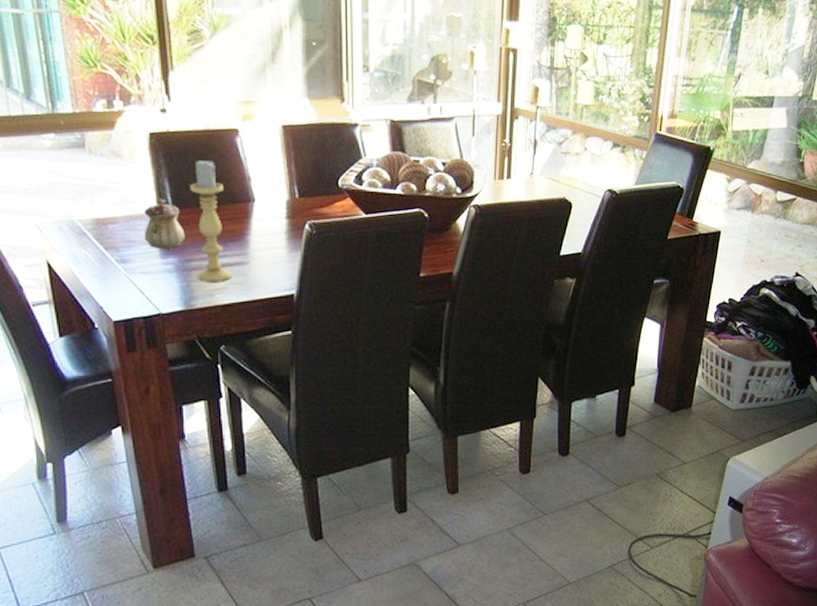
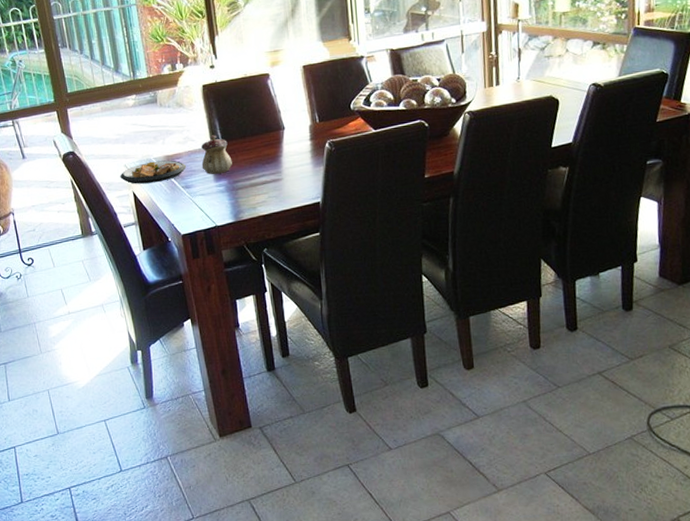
plate: none [29,224,124,252] -> present [120,160,187,184]
candle holder: present [190,159,232,282] -> none [234,100,270,198]

